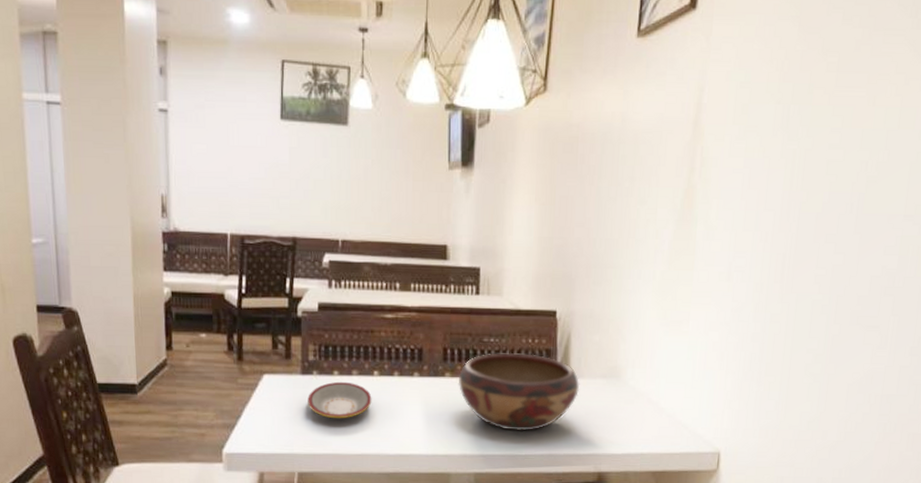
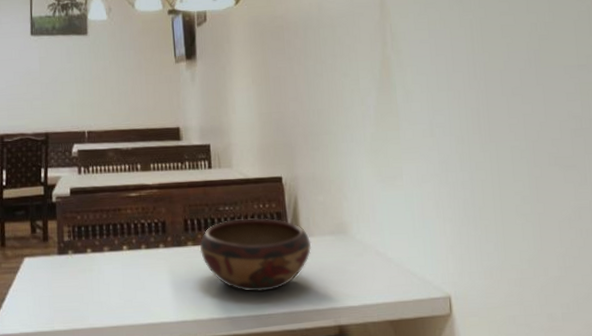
plate: present [308,381,372,419] -> none [65,258,123,294]

